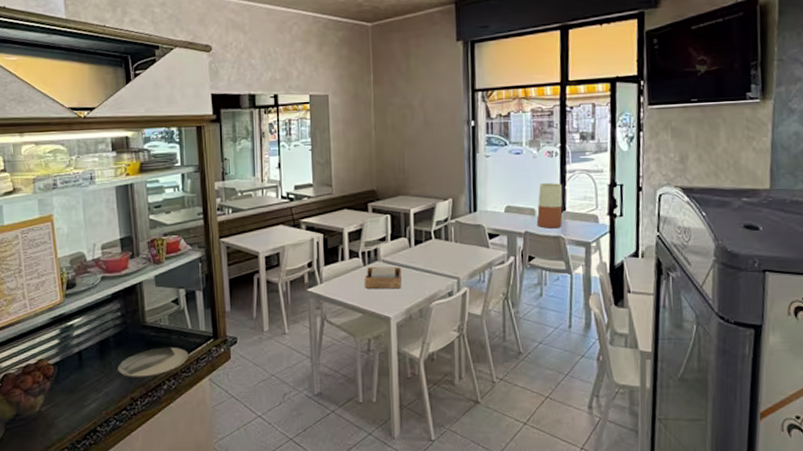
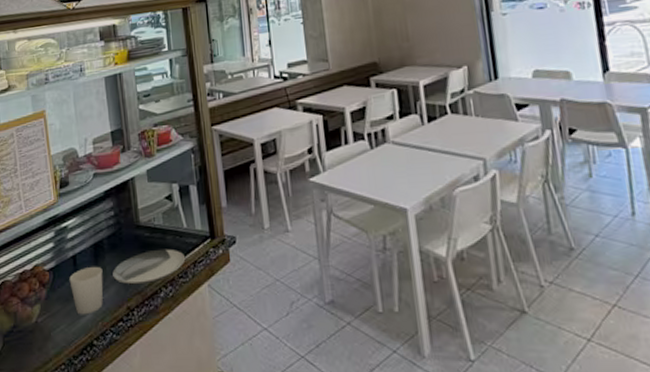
dixie cup: none [74,361,108,405] -> present [69,266,103,315]
napkin holder: present [365,266,402,289] -> none [373,148,417,176]
vase: present [536,183,563,229] -> none [572,38,607,94]

